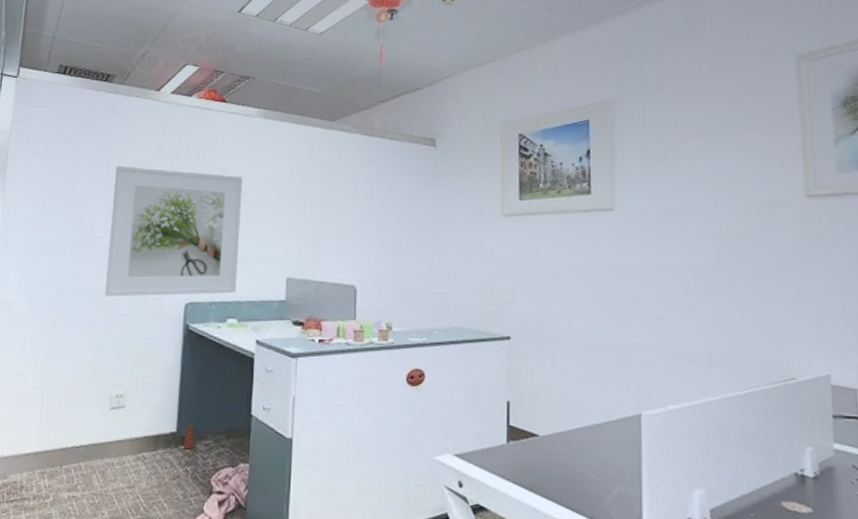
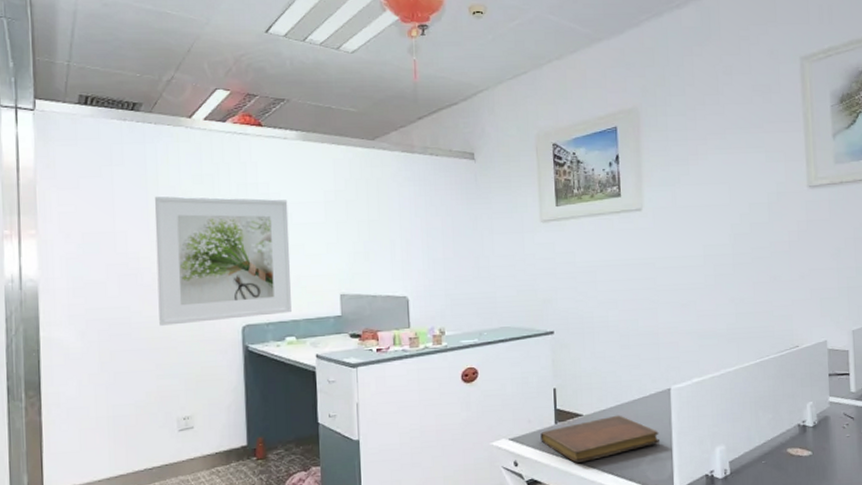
notebook: none [490,439,627,491] -> present [540,415,659,463]

